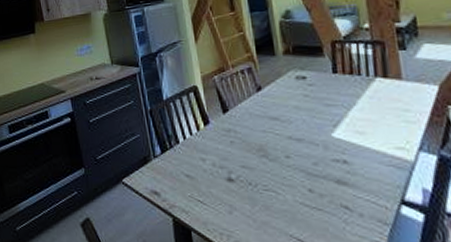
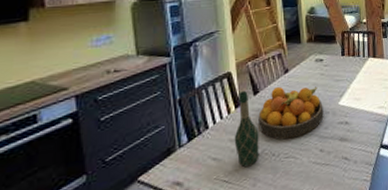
wine bottle: none [205,107,234,192] -> present [234,90,259,168]
fruit bowl: none [229,107,311,169] -> present [258,86,324,140]

